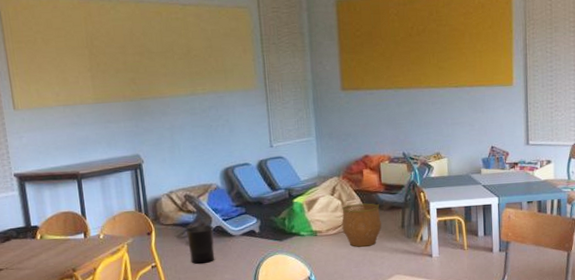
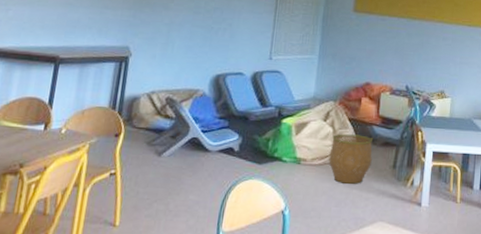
waste bin: present [185,224,215,264] -> none [155,133,191,178]

